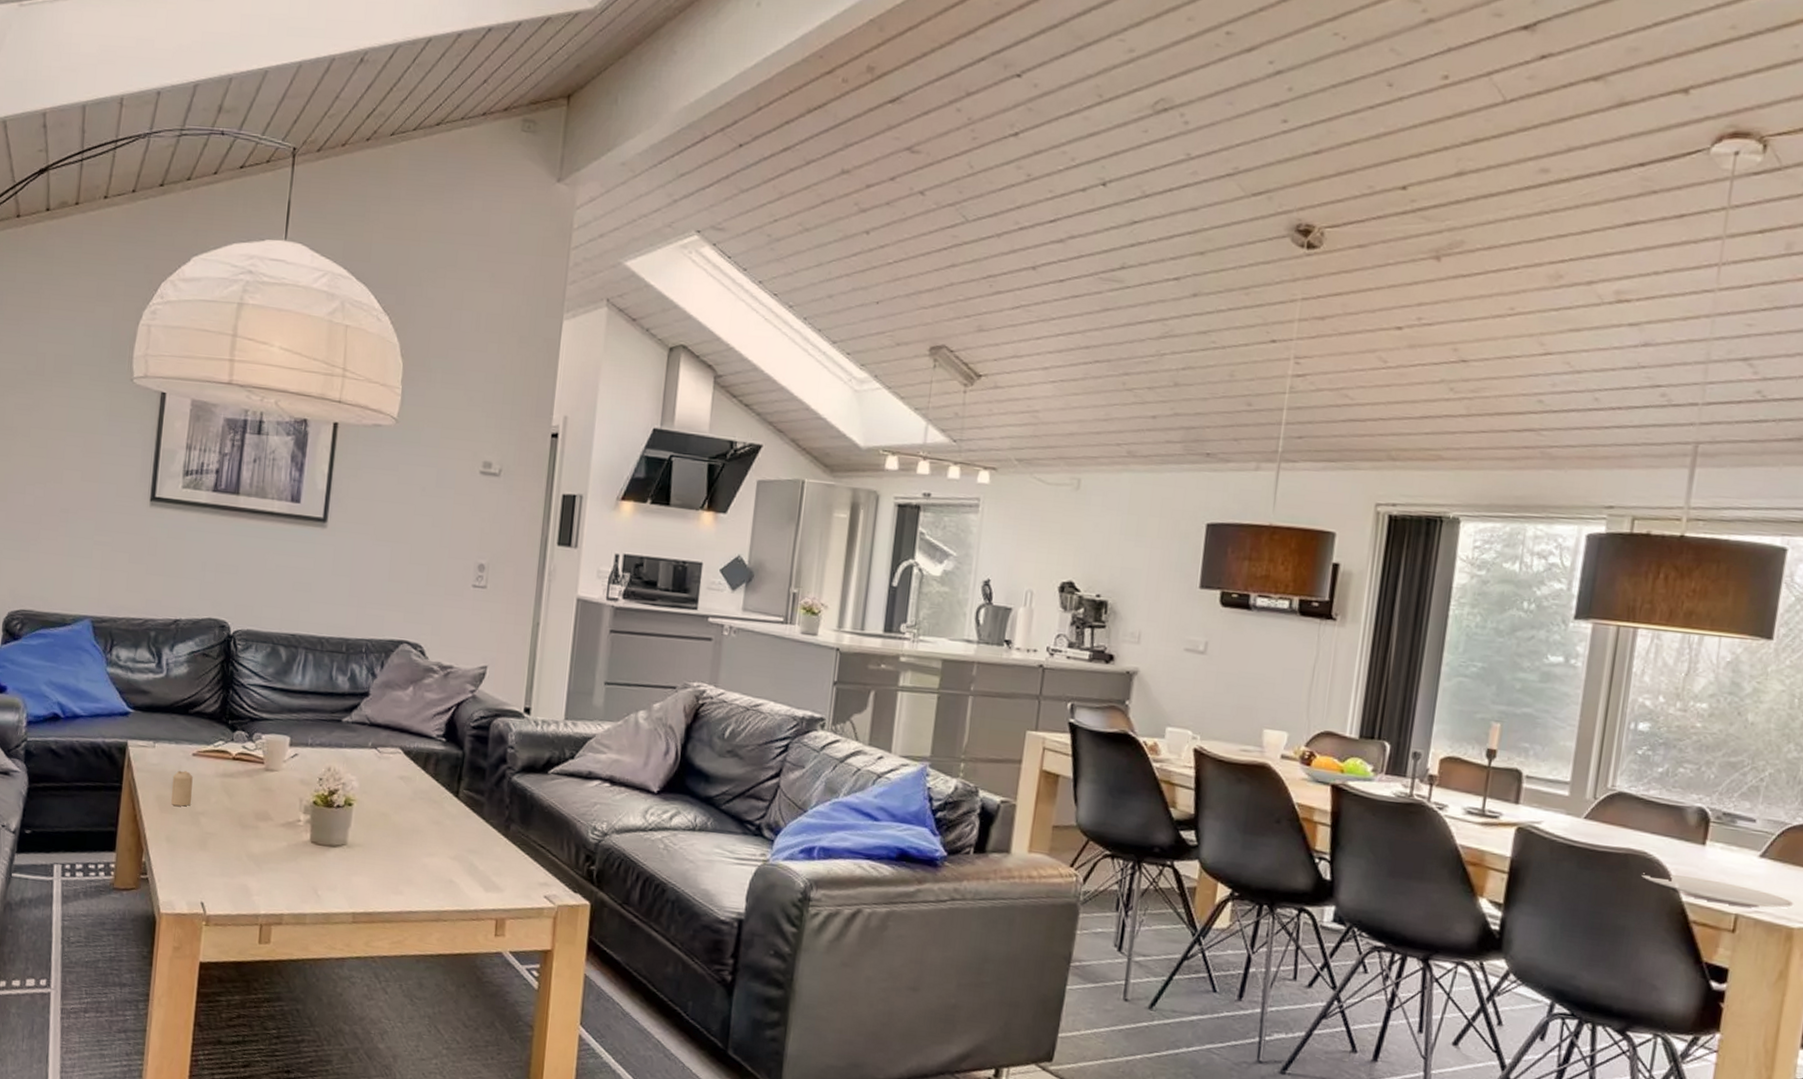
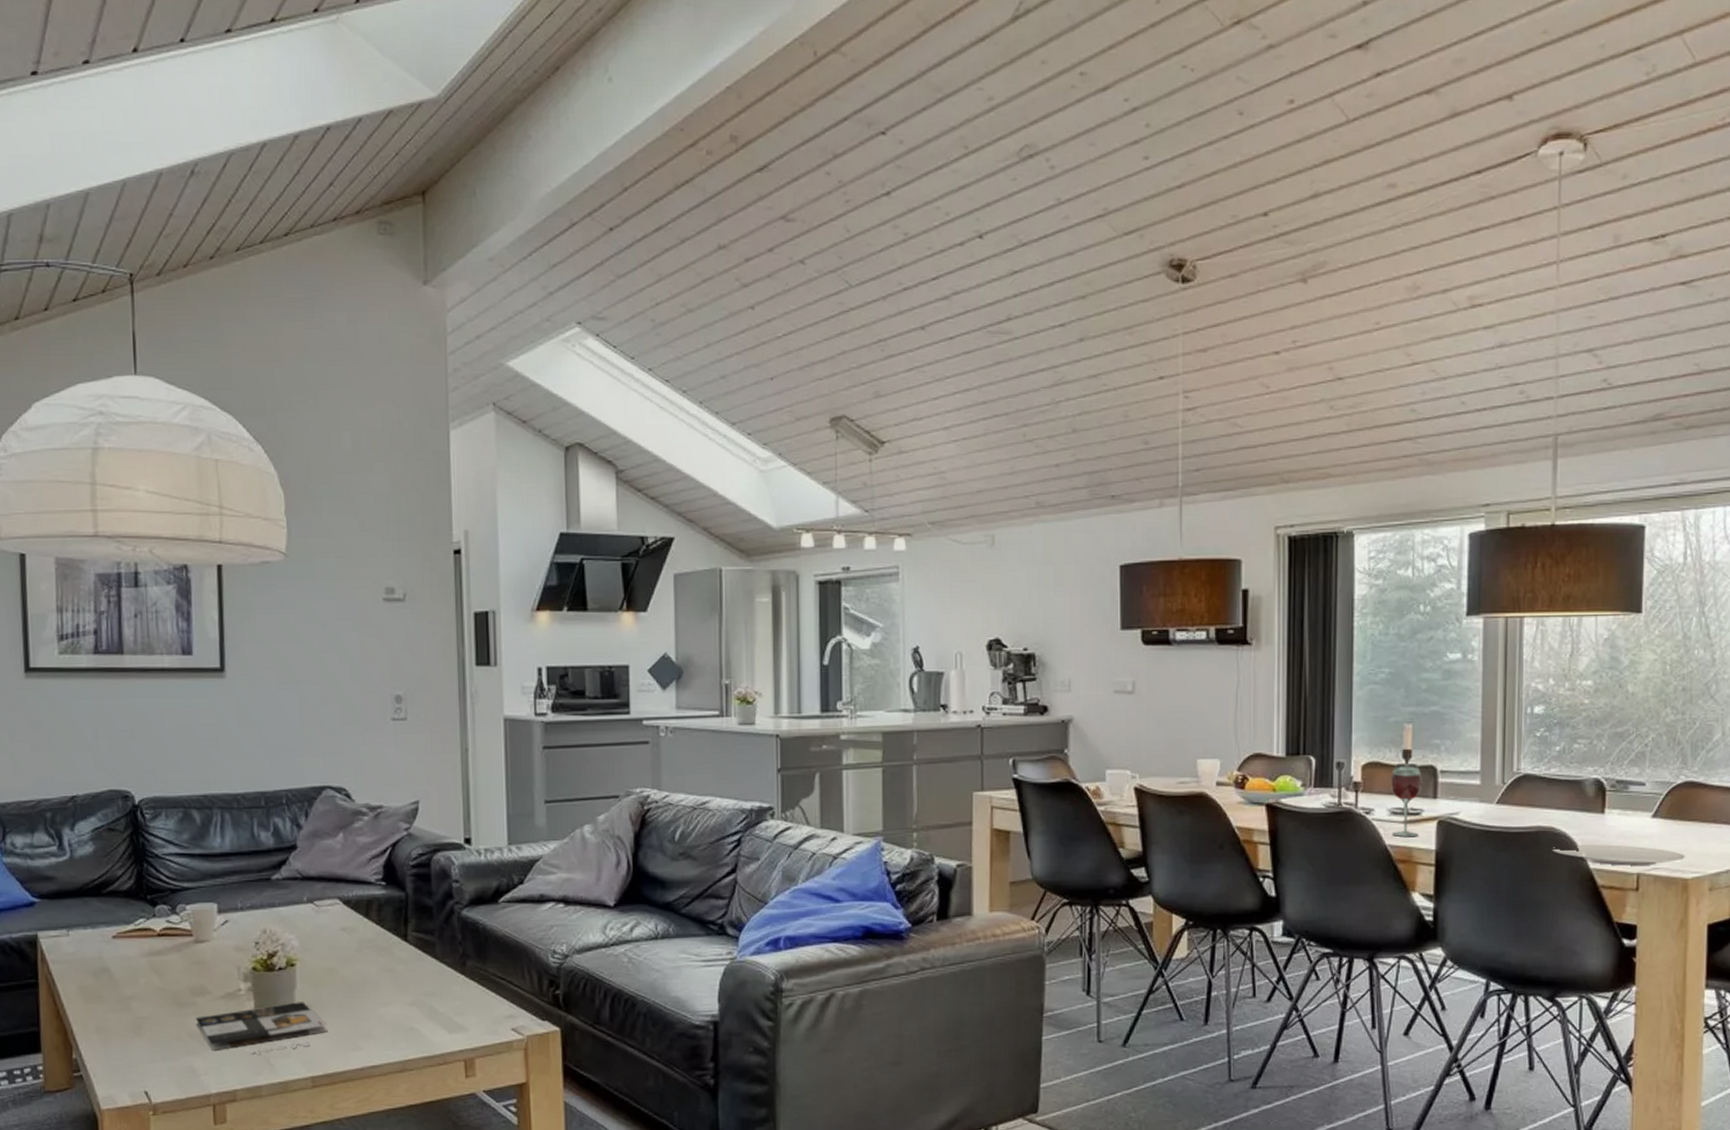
candle: present [171,770,193,807] -> none [93,956,118,994]
magazine: none [255,840,374,885] -> present [195,1002,327,1056]
wineglass: none [1464,761,1505,841] -> present [1391,763,1422,837]

